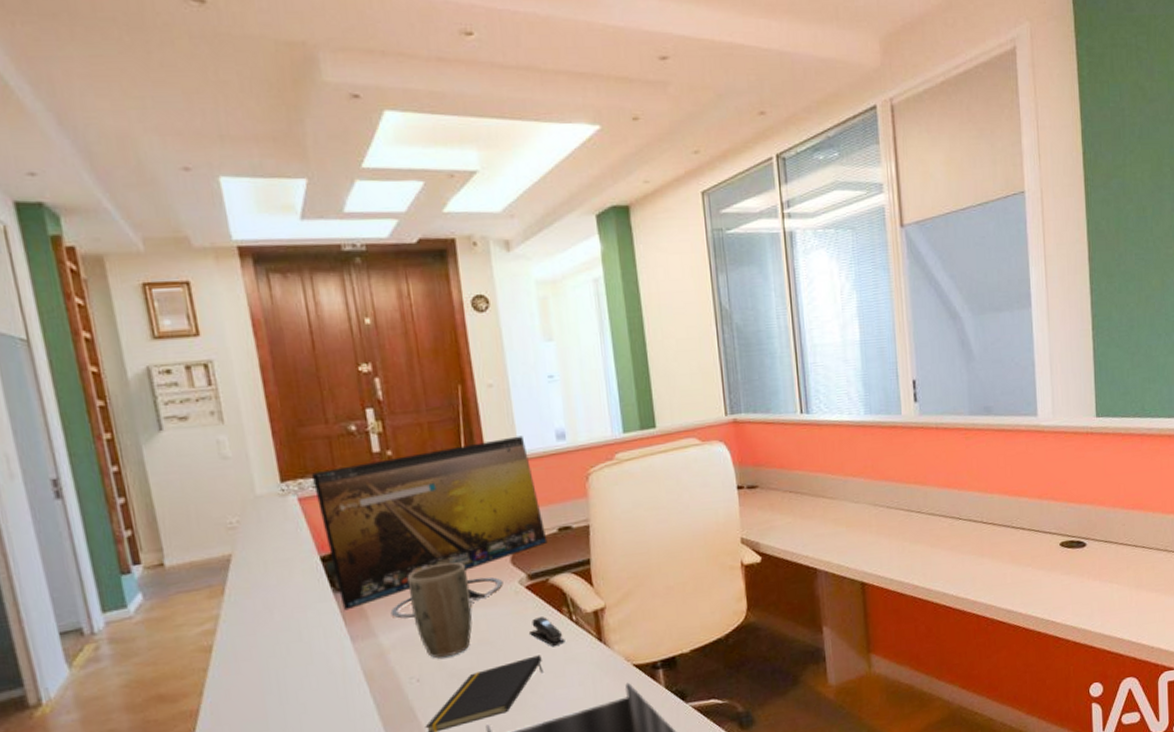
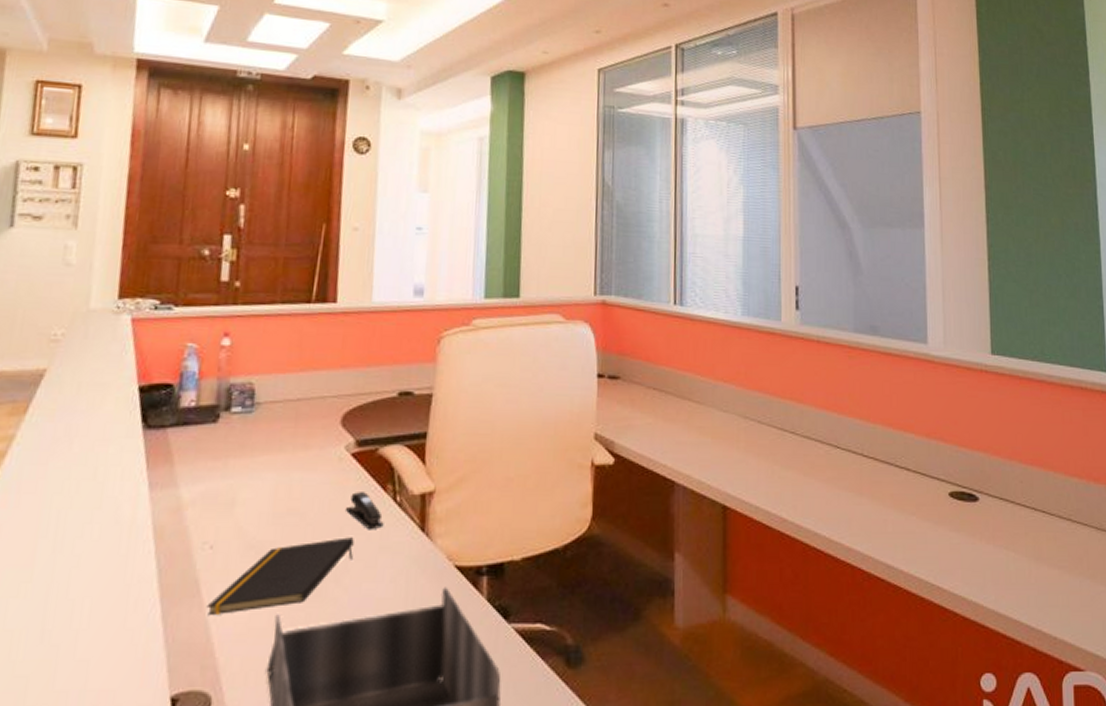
computer monitor: present [311,435,548,619] -> none [148,285,385,471]
plant pot: present [407,562,473,658] -> none [223,413,293,524]

